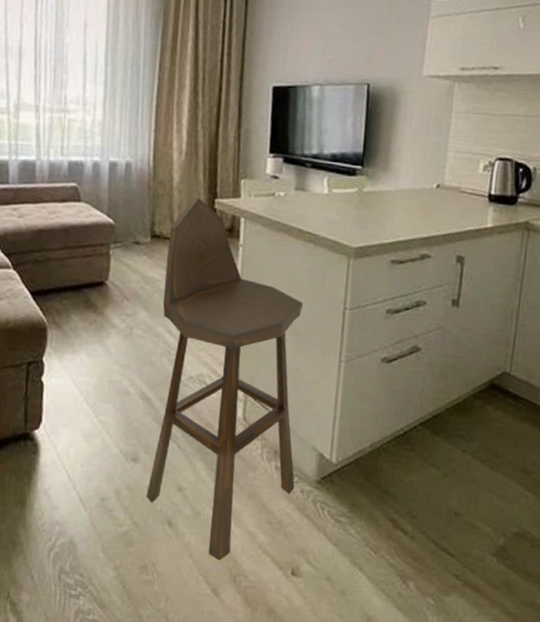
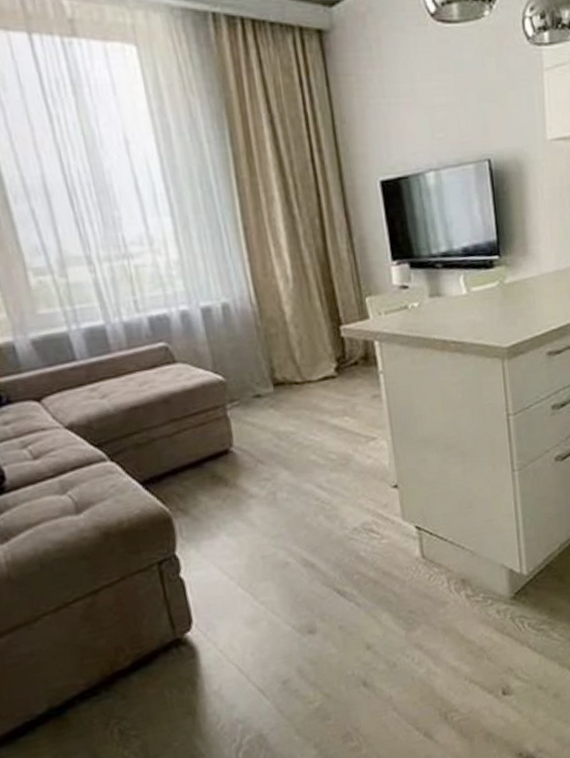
bar stool: present [146,198,304,561] -> none [294,329,490,705]

